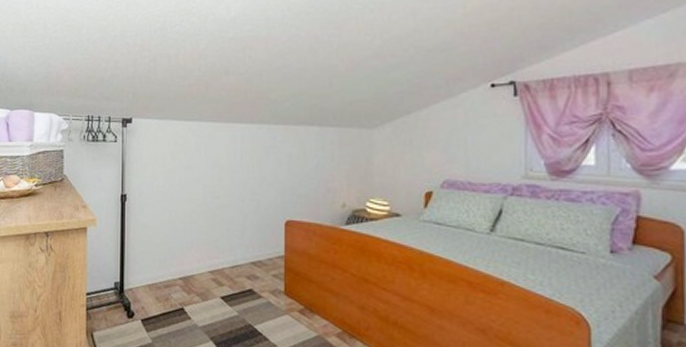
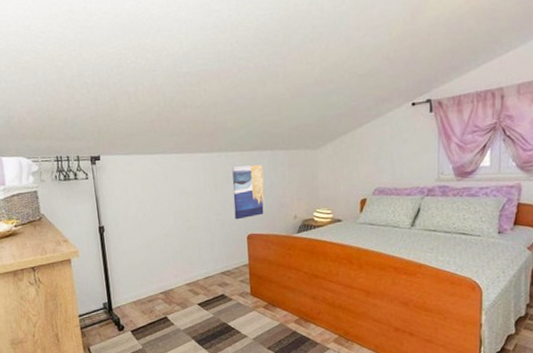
wall art: none [272,141,308,202] -> present [232,164,265,220]

